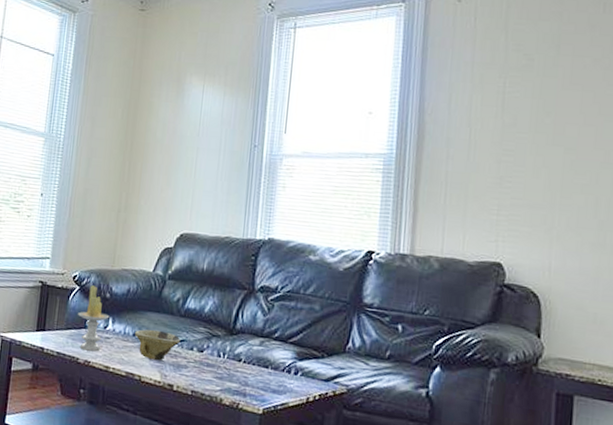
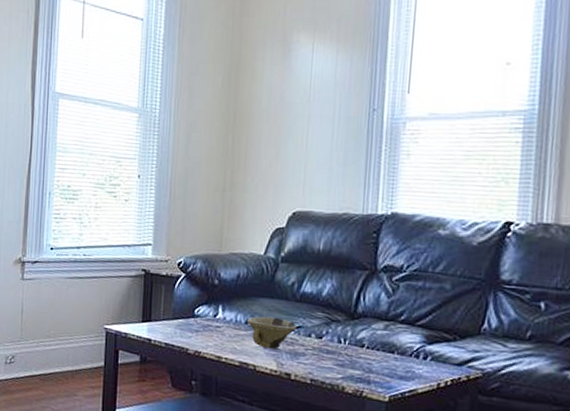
candle: present [78,285,110,352] -> none [185,272,219,342]

